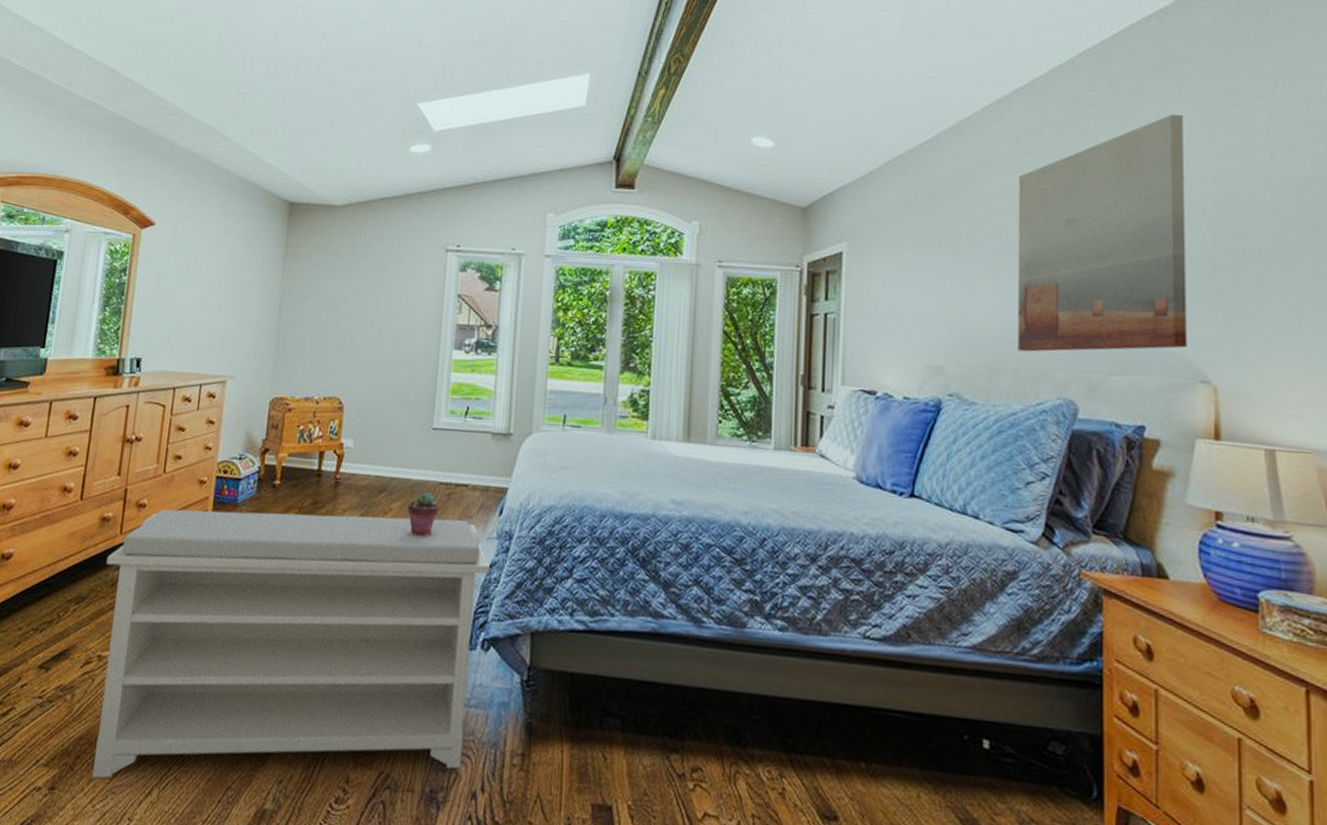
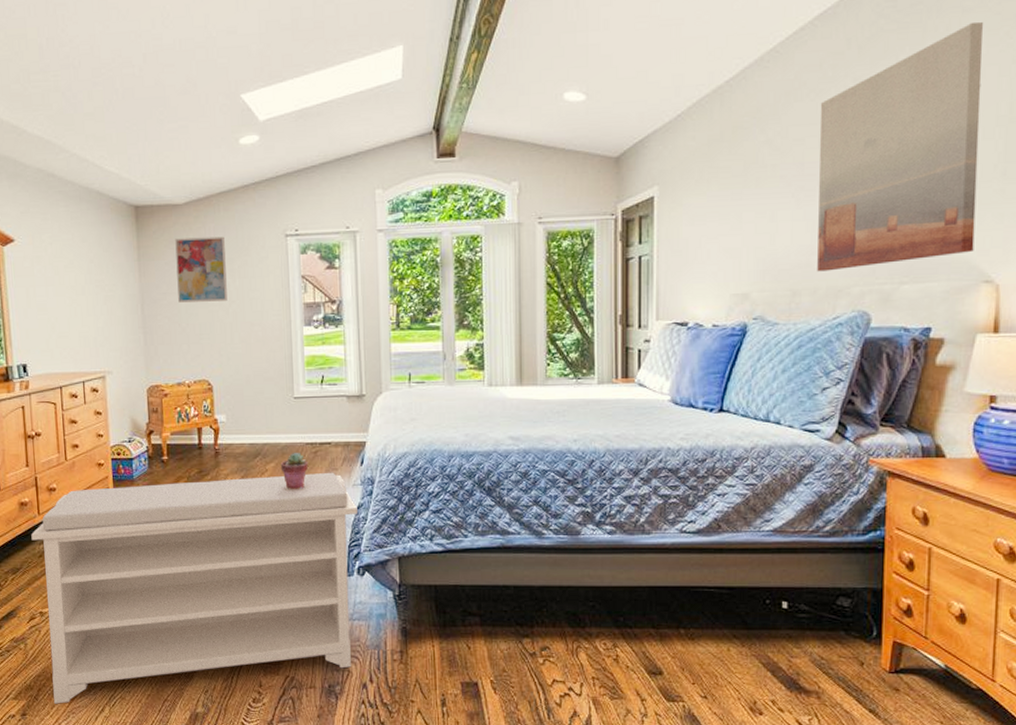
wall art: none [320,241,380,313] -> present [175,236,227,303]

